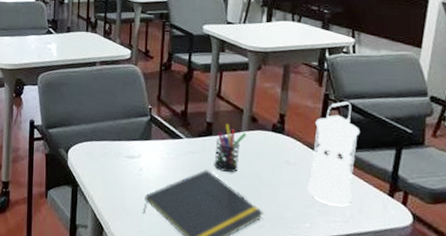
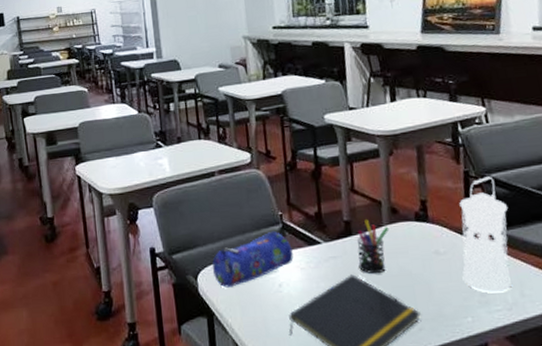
pencil case: none [82,121,156,165] -> present [212,230,294,288]

